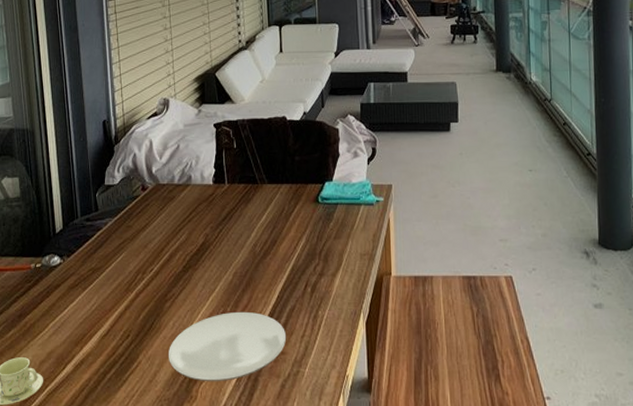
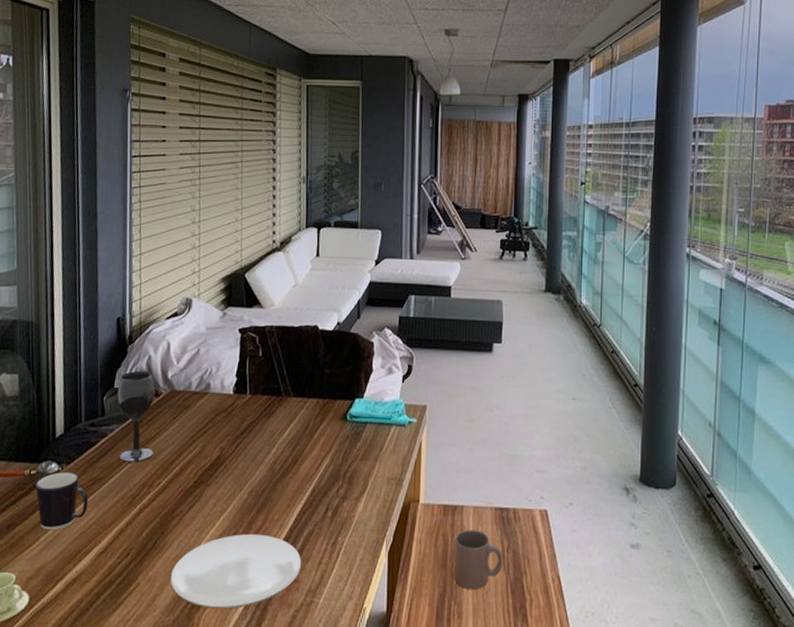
mug: none [42,264,89,318] -> present [36,472,88,531]
wine glass: none [108,168,144,252] -> present [117,370,155,462]
cup: none [427,298,473,354] -> present [454,530,502,590]

